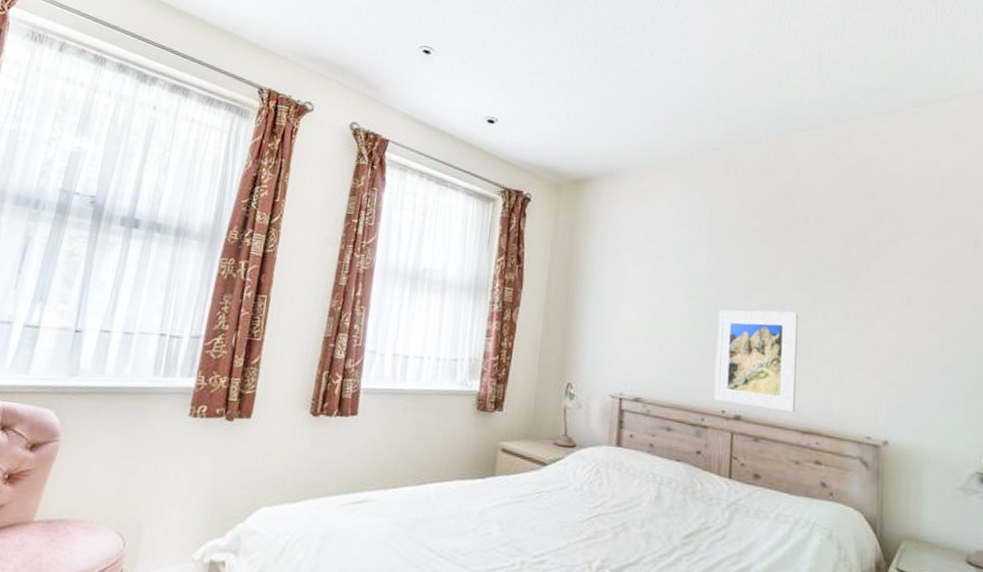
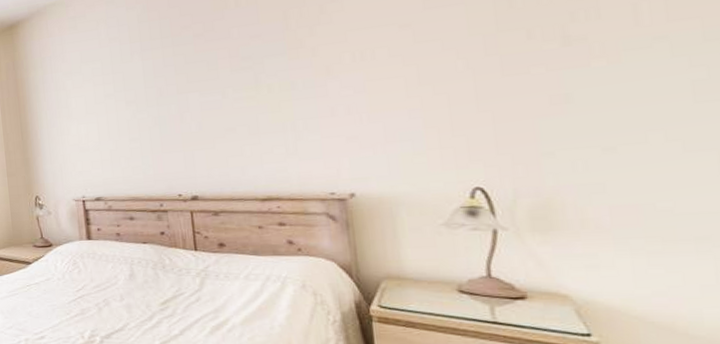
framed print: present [714,310,798,413] -> none [161,93,252,187]

